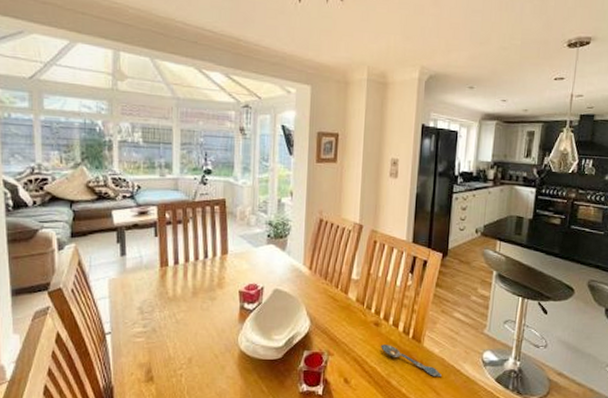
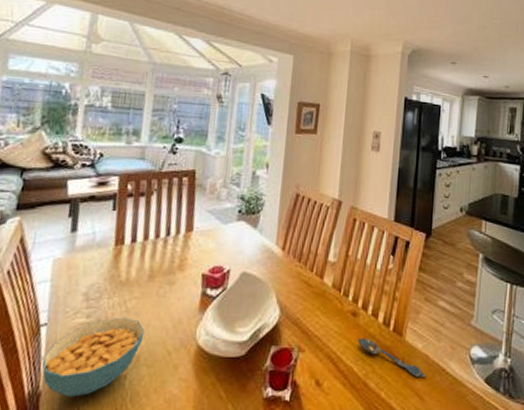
cereal bowl: none [110,327,194,390] -> present [41,317,145,397]

